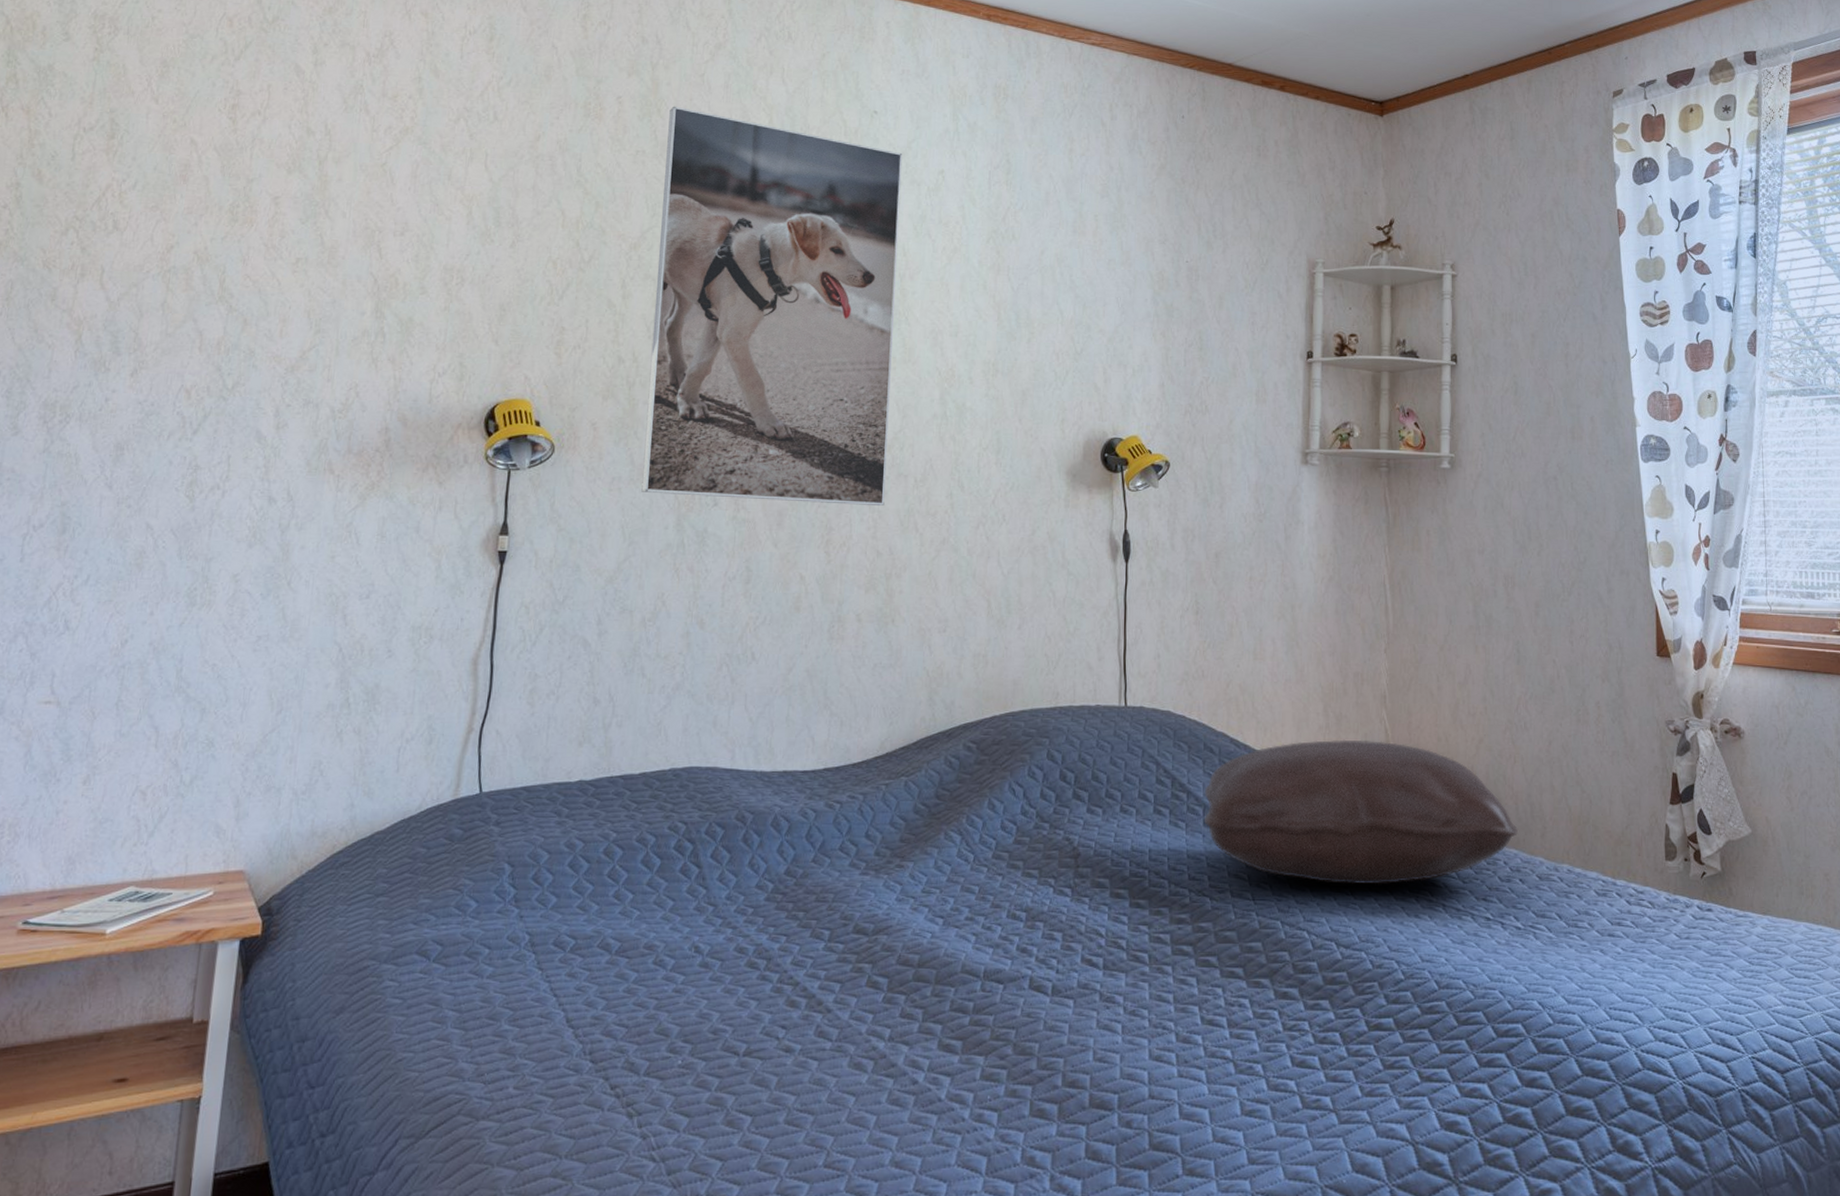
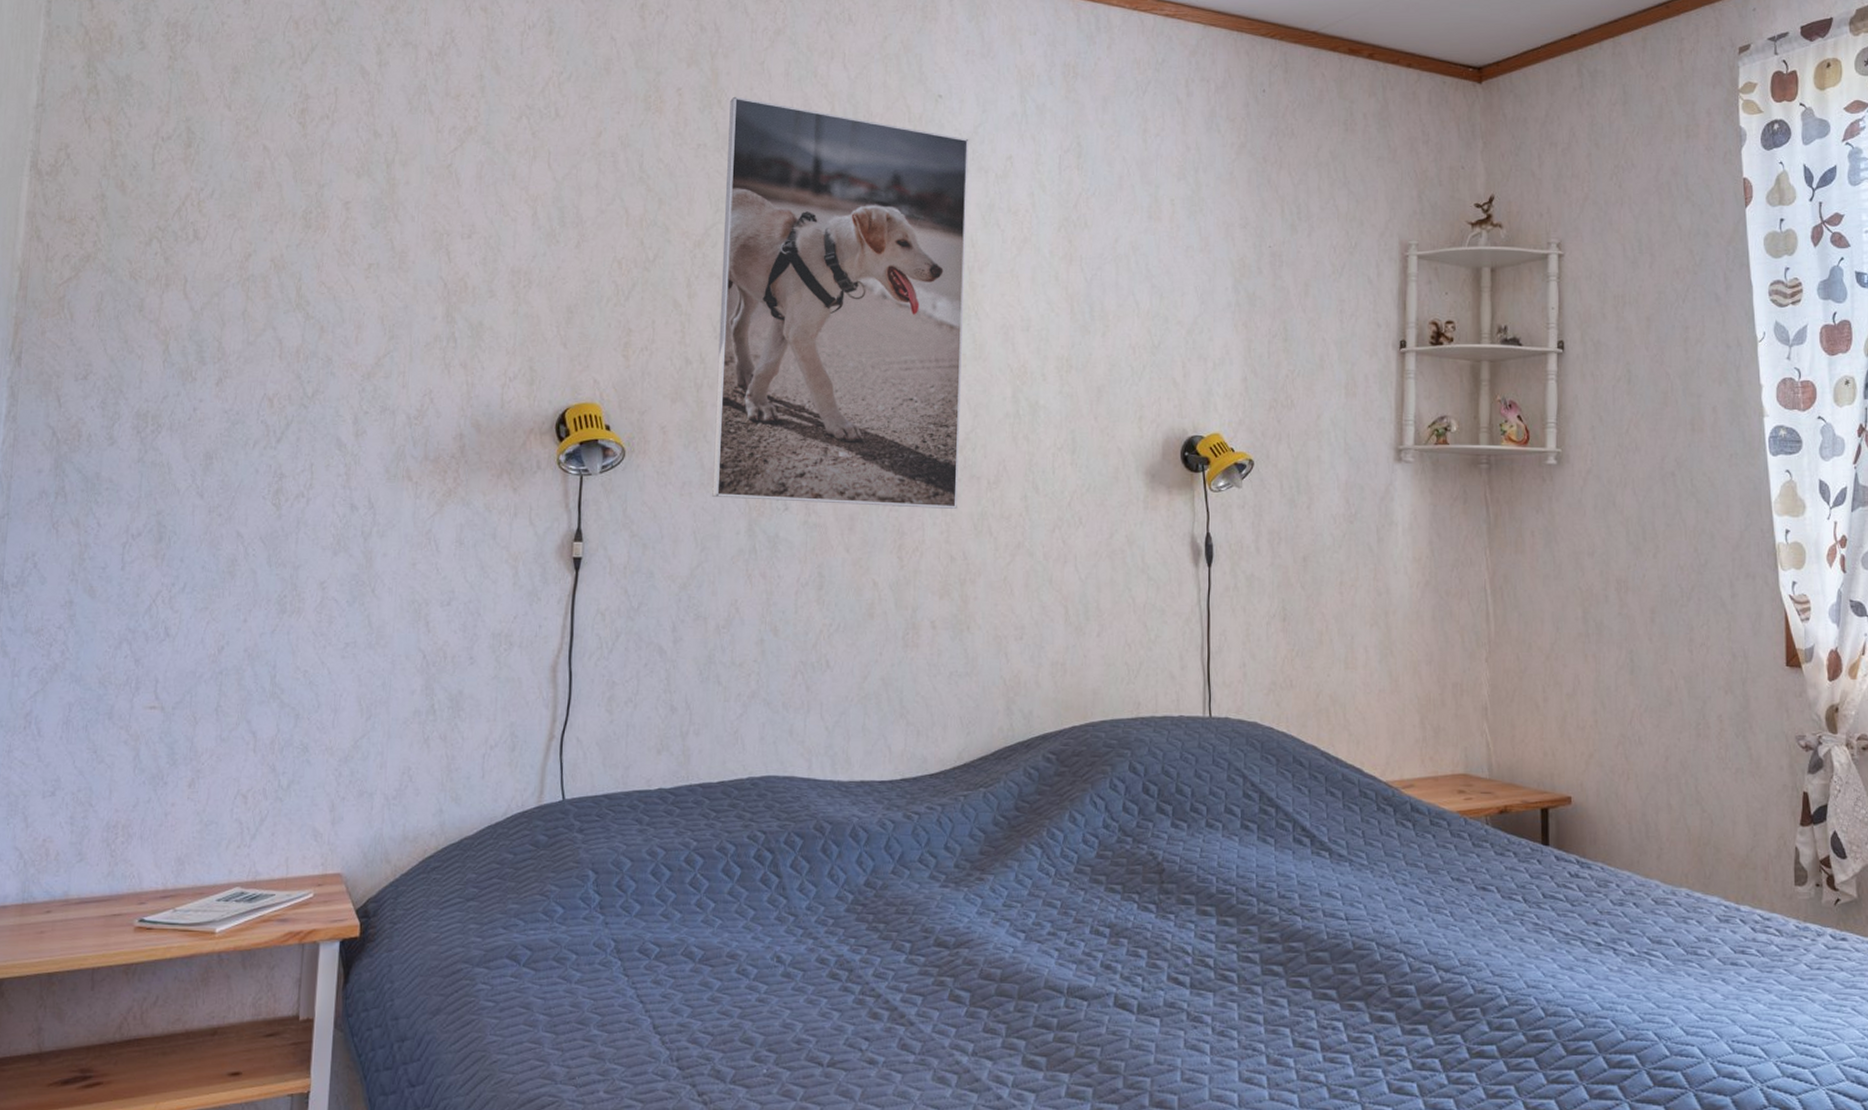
pillow: present [1203,739,1519,885] -> none [1293,753,1633,907]

